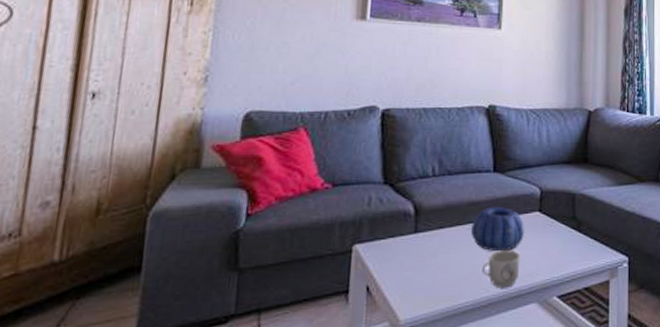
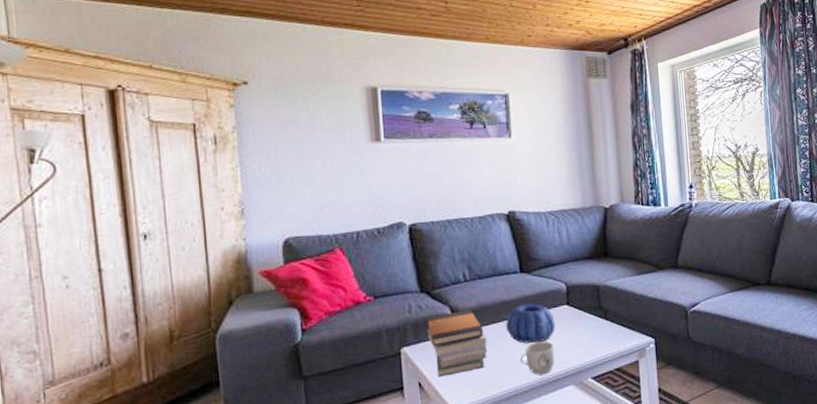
book stack: none [384,208,449,282] -> present [426,309,488,377]

